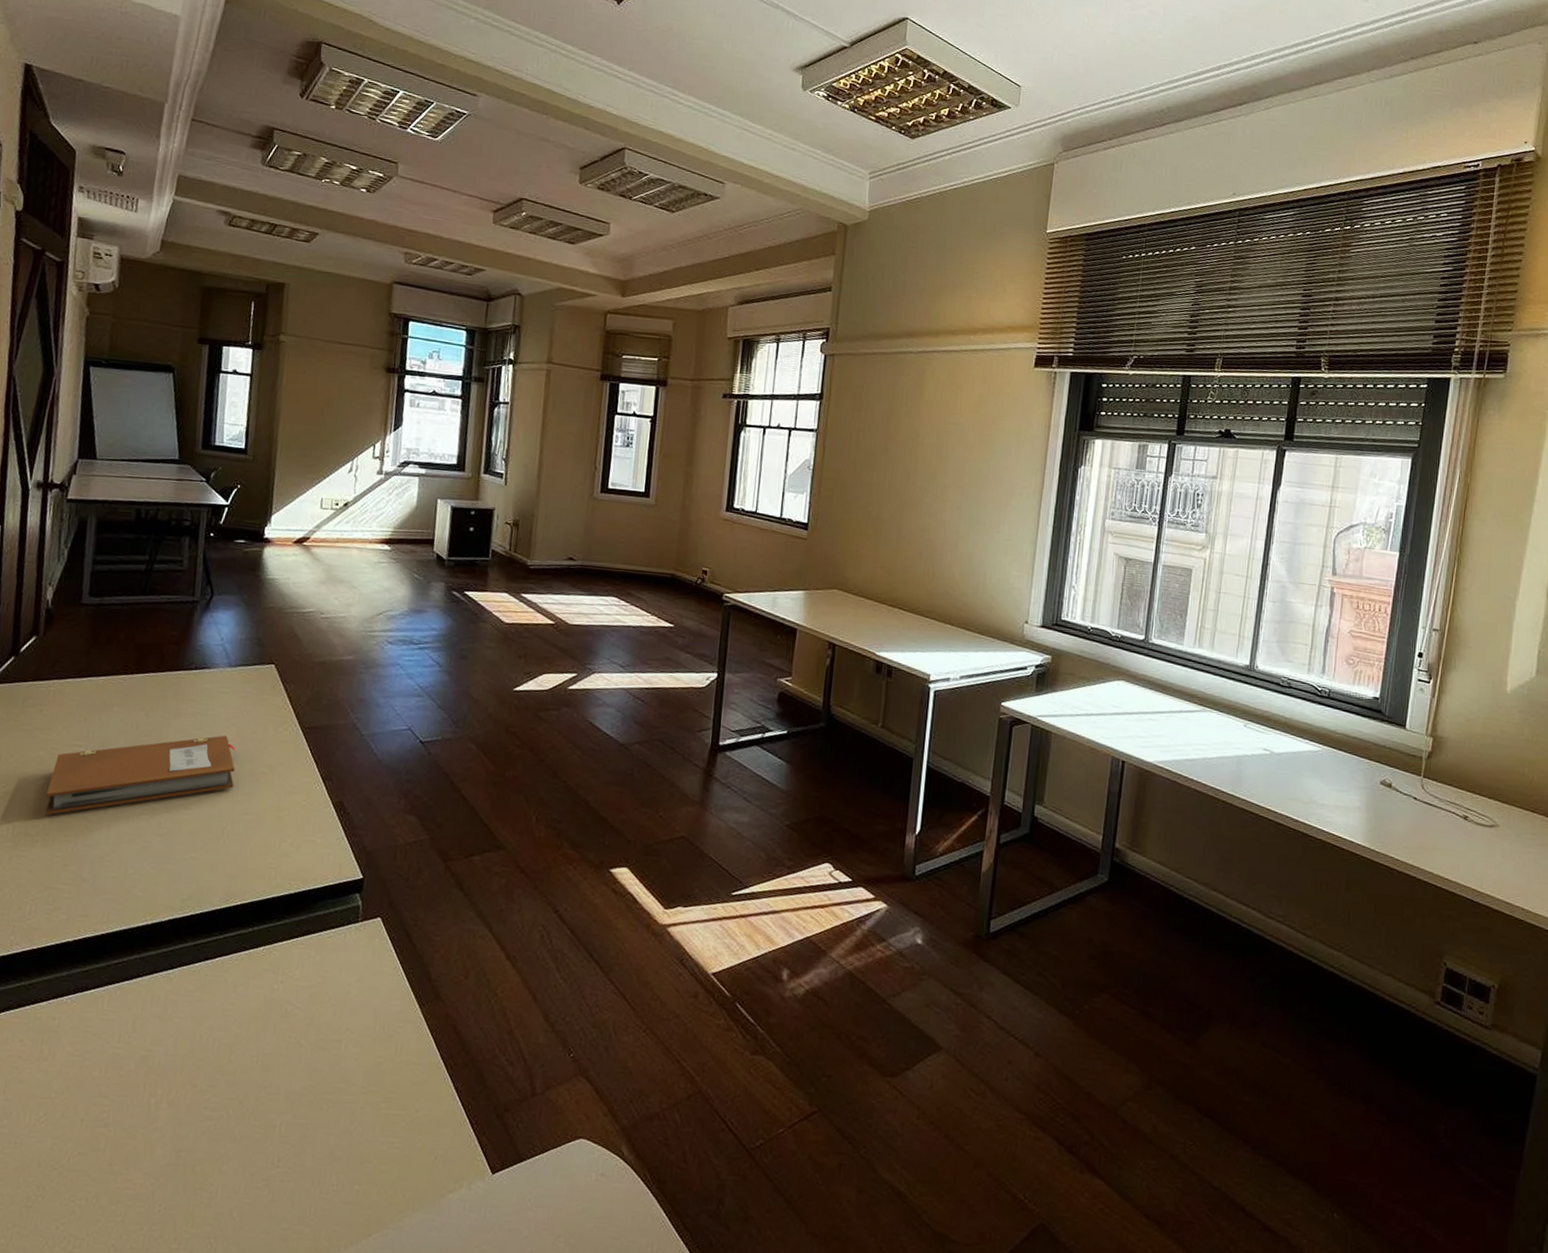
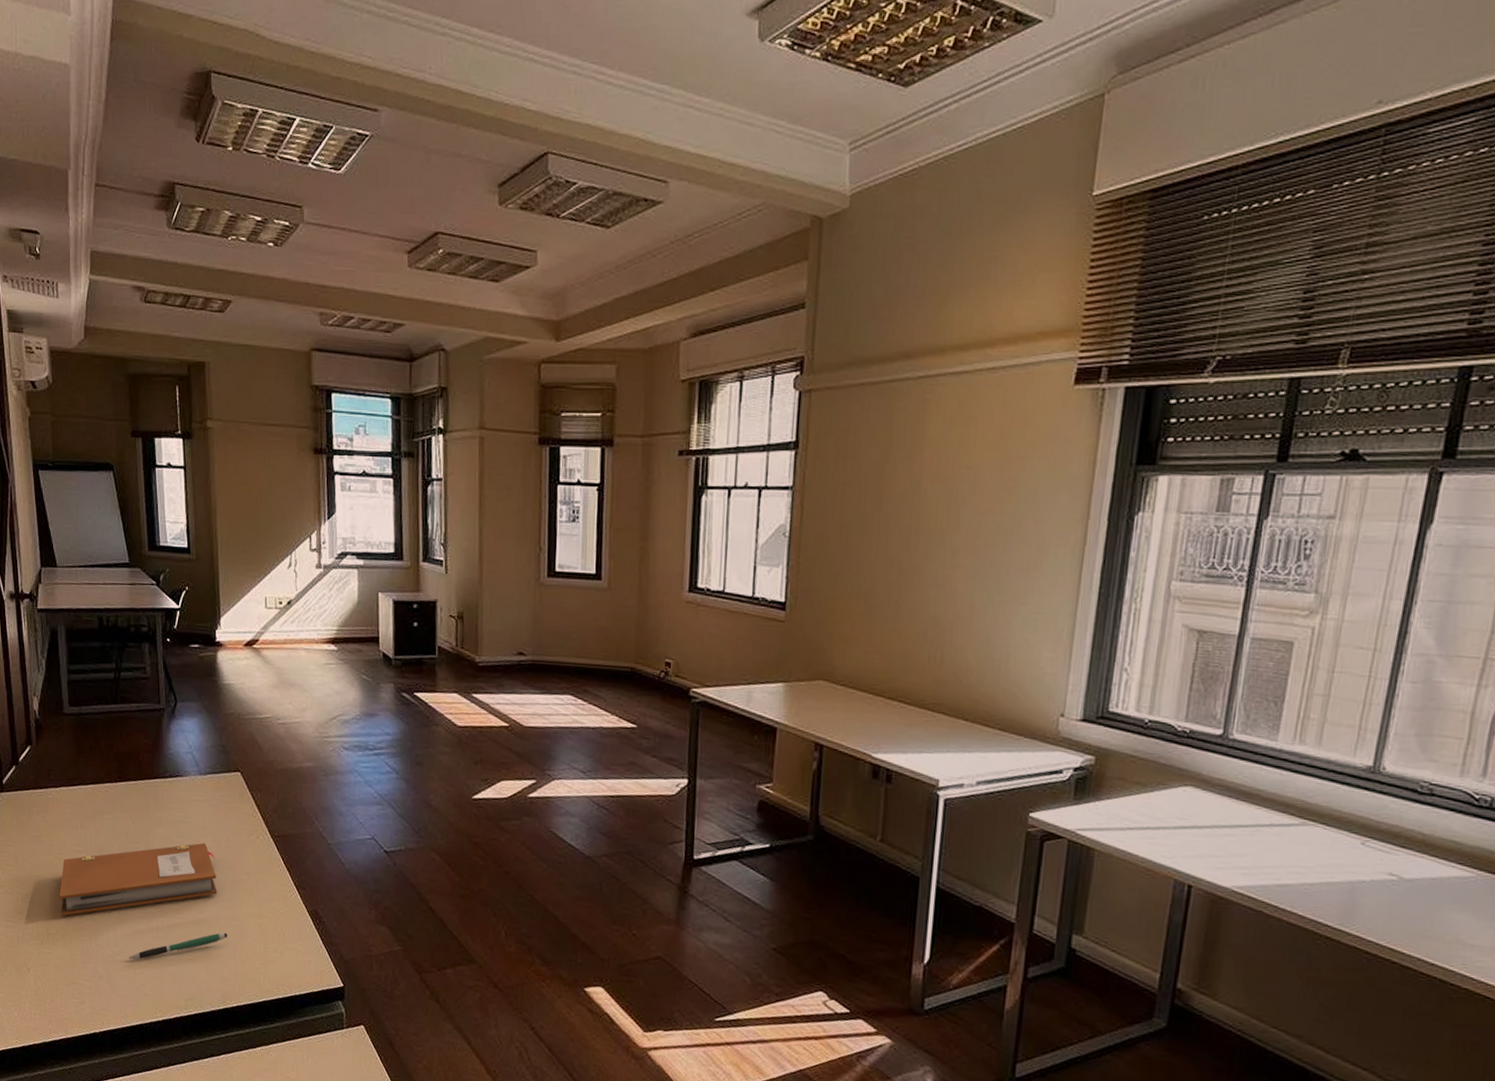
pen: none [121,827,241,860] -> present [129,932,228,960]

